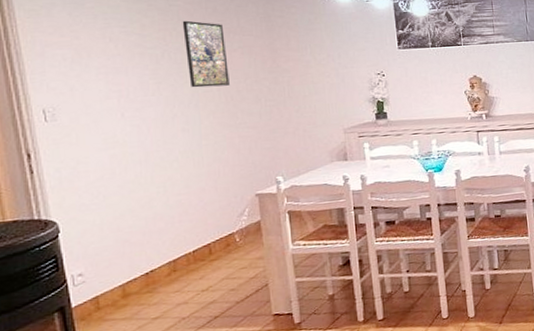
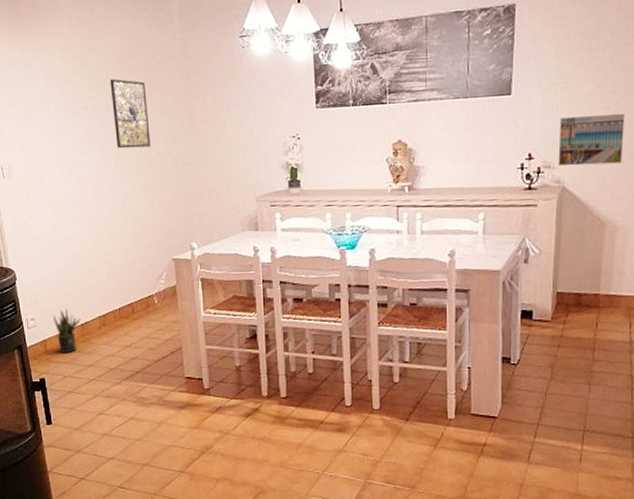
potted plant: none [109,258,145,308] -> present [53,309,81,353]

